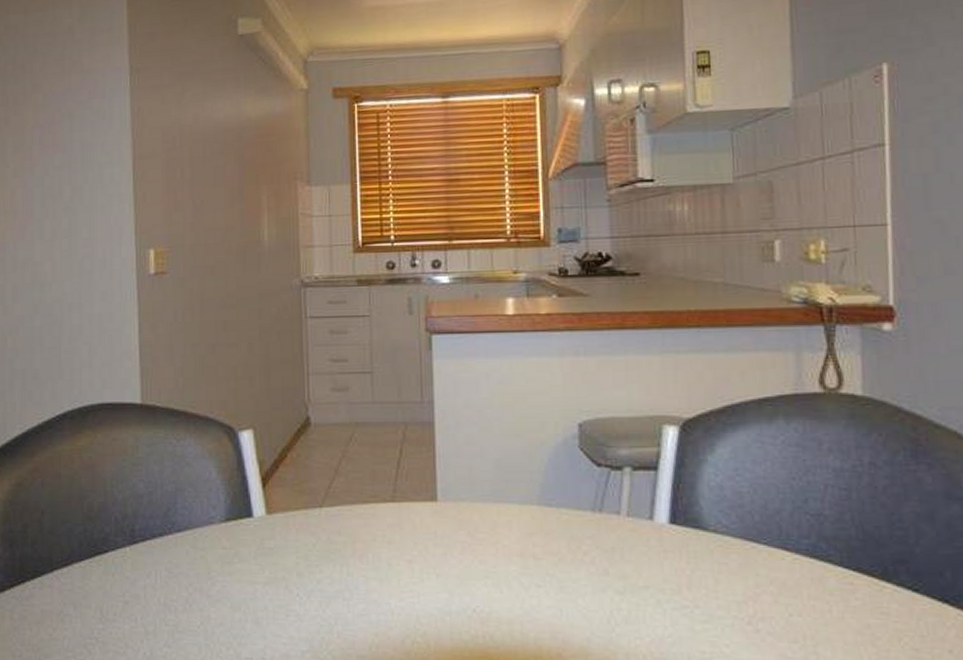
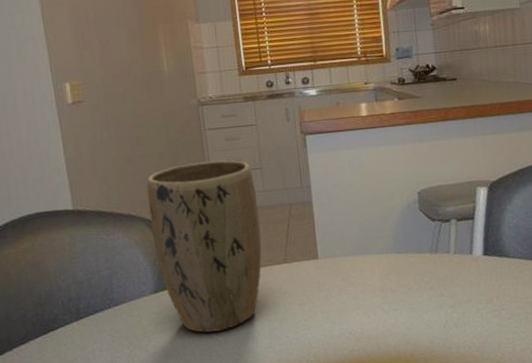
plant pot: none [230,357,365,583] -> present [146,160,262,333]

